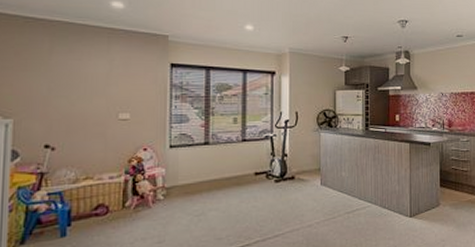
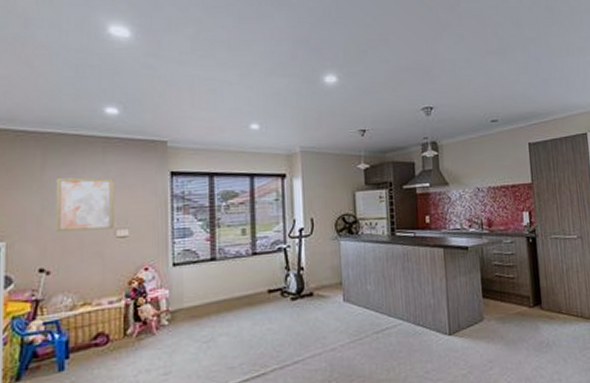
wall art: none [61,64,117,113] -> present [56,177,114,233]

